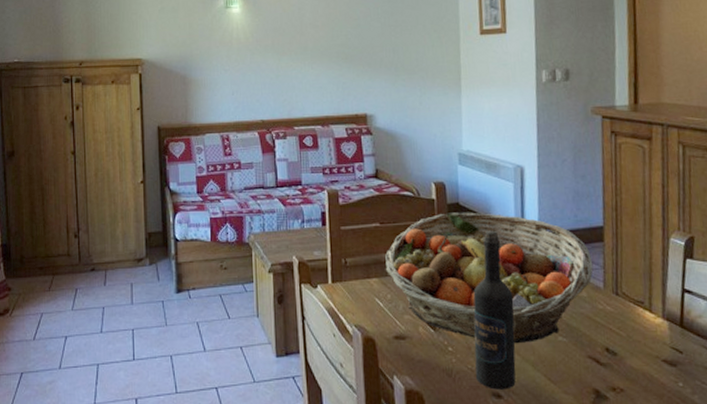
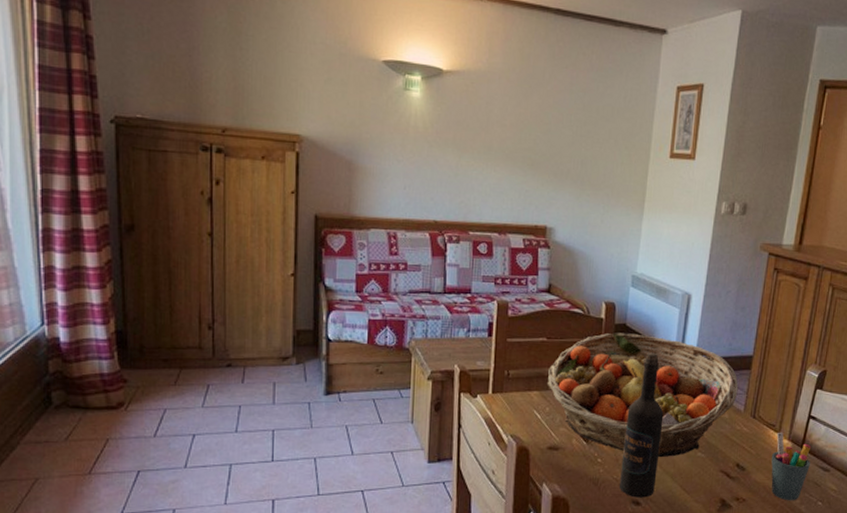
pen holder: none [646,309,696,390] -> present [771,432,812,501]

